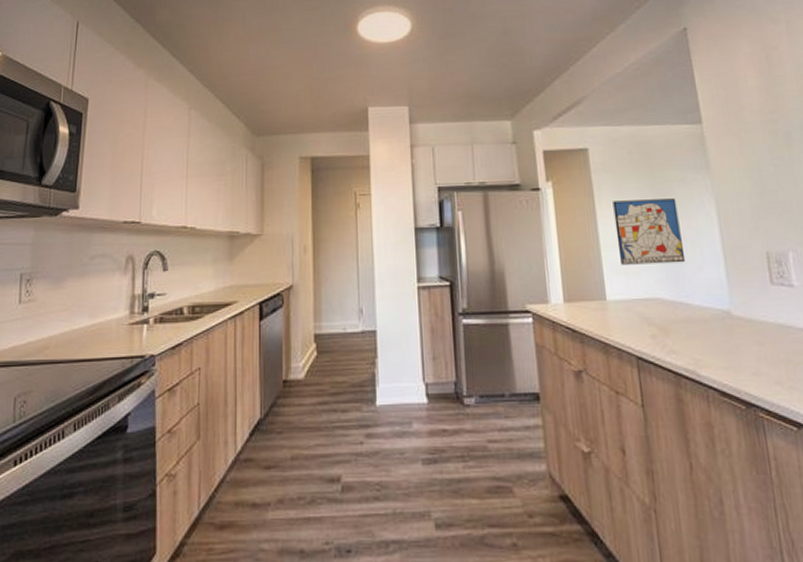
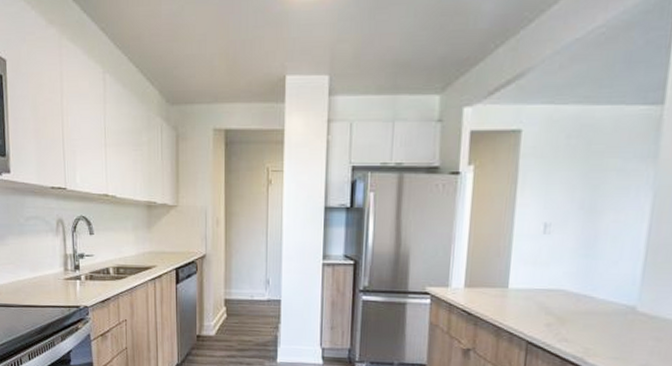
wall art: present [612,198,686,265] -> none [531,189,609,257]

